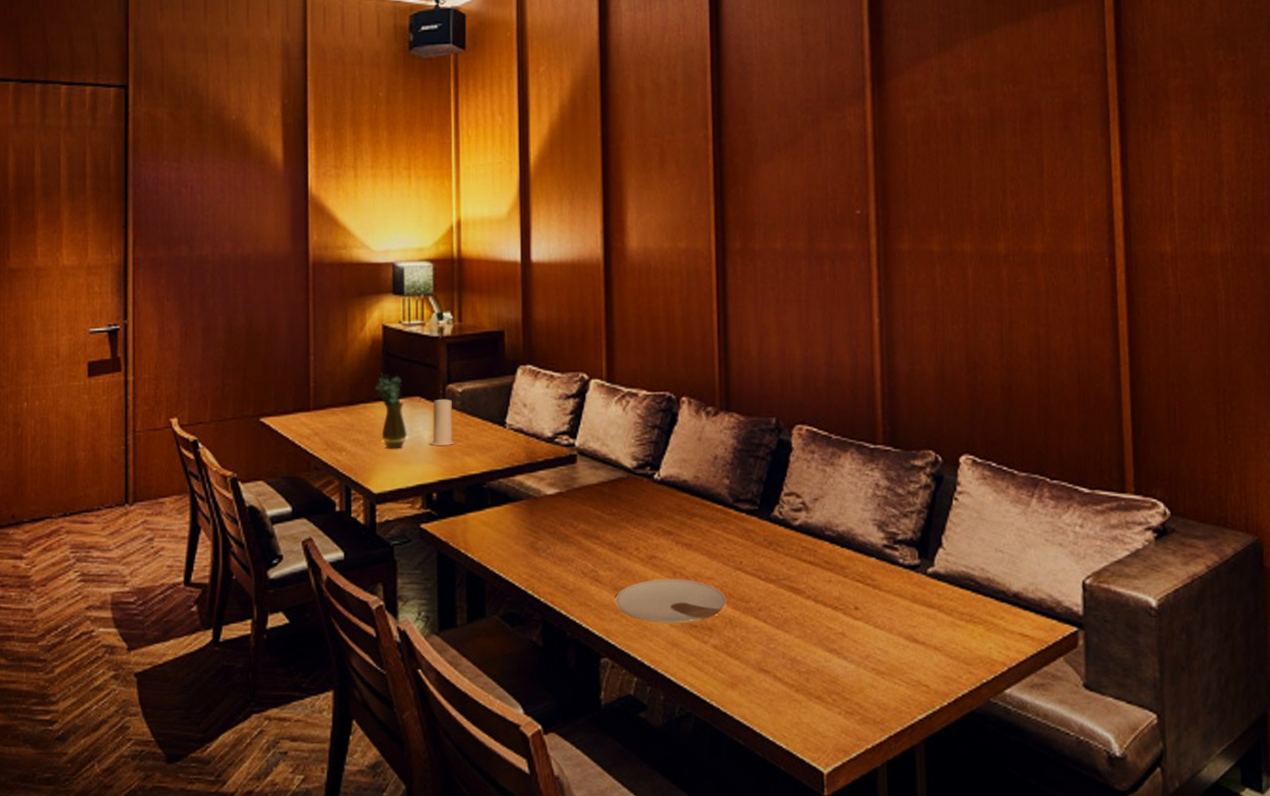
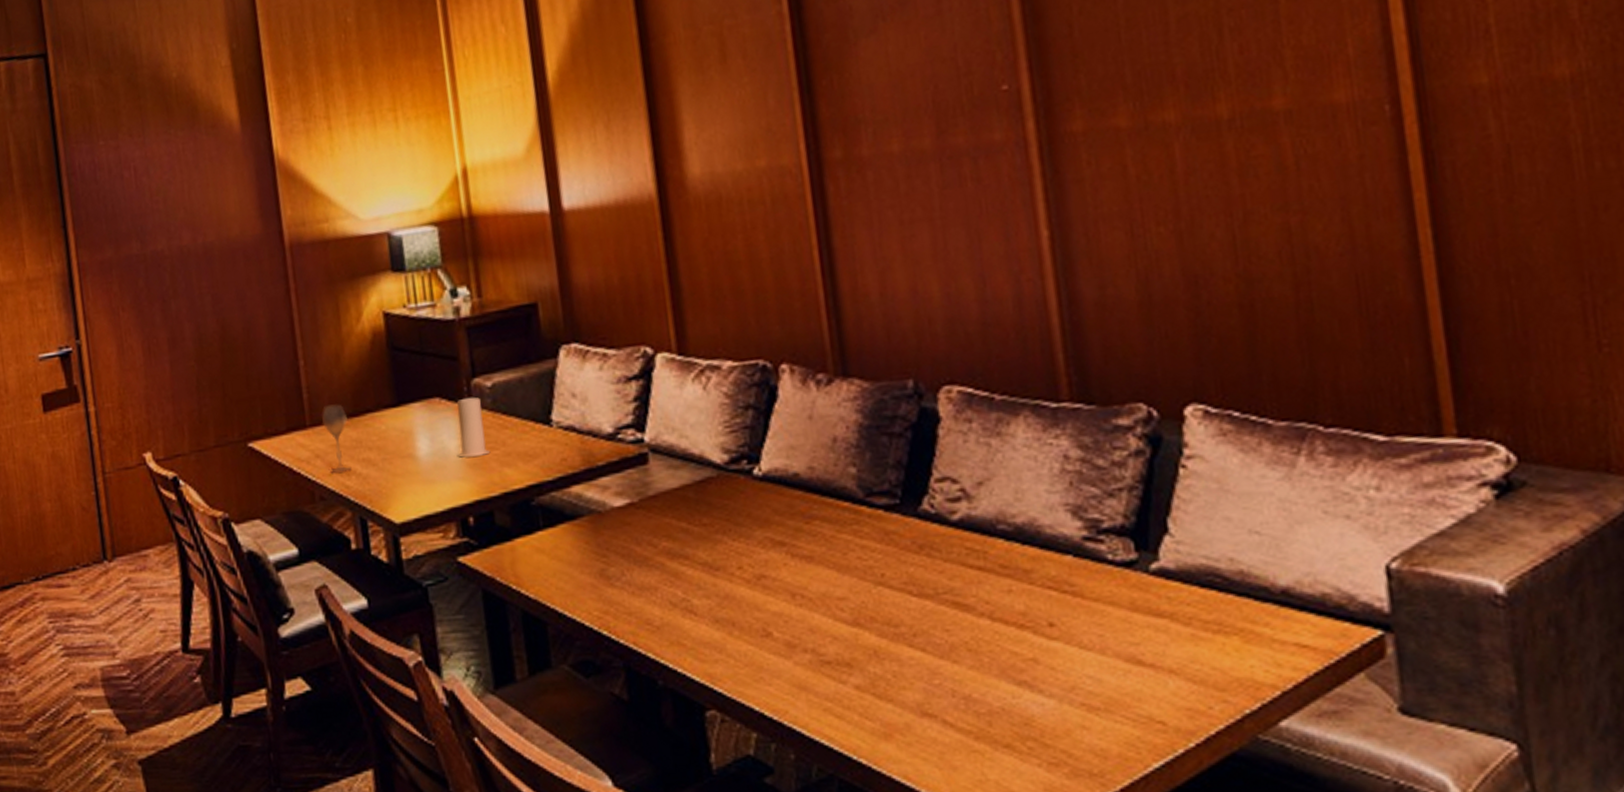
wineglass: none [324,394,344,448] -> present [322,404,352,473]
vase: present [375,373,407,450] -> none [383,372,429,467]
plate: present [615,578,727,624] -> none [717,602,869,662]

